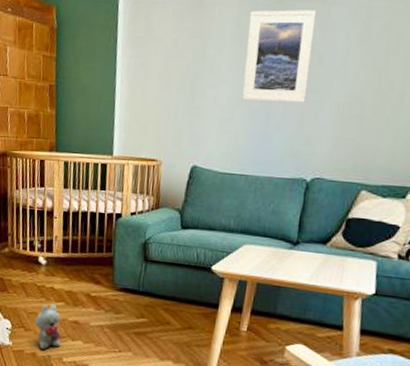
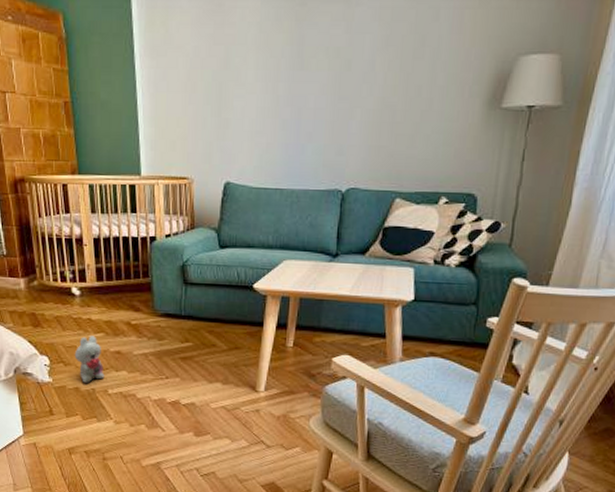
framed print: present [242,10,317,103] -> none [271,12,341,111]

